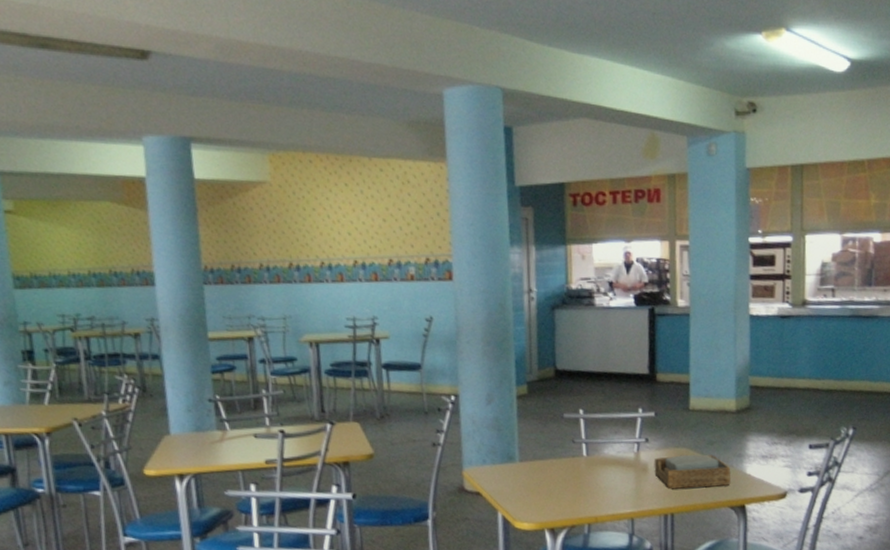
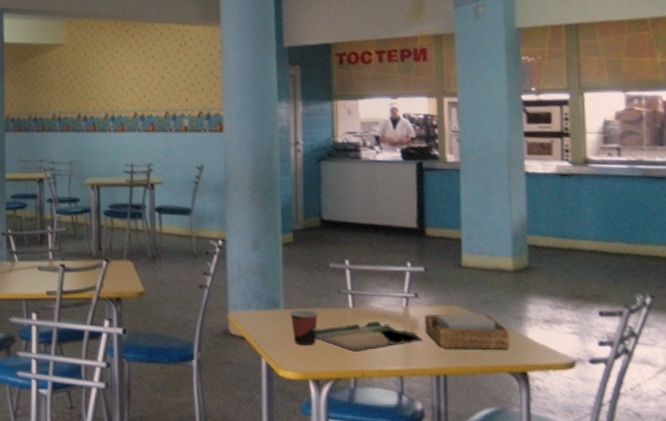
cup: none [524,461,553,498] -> present [289,309,318,347]
tray: none [550,466,652,499] -> present [314,320,423,352]

